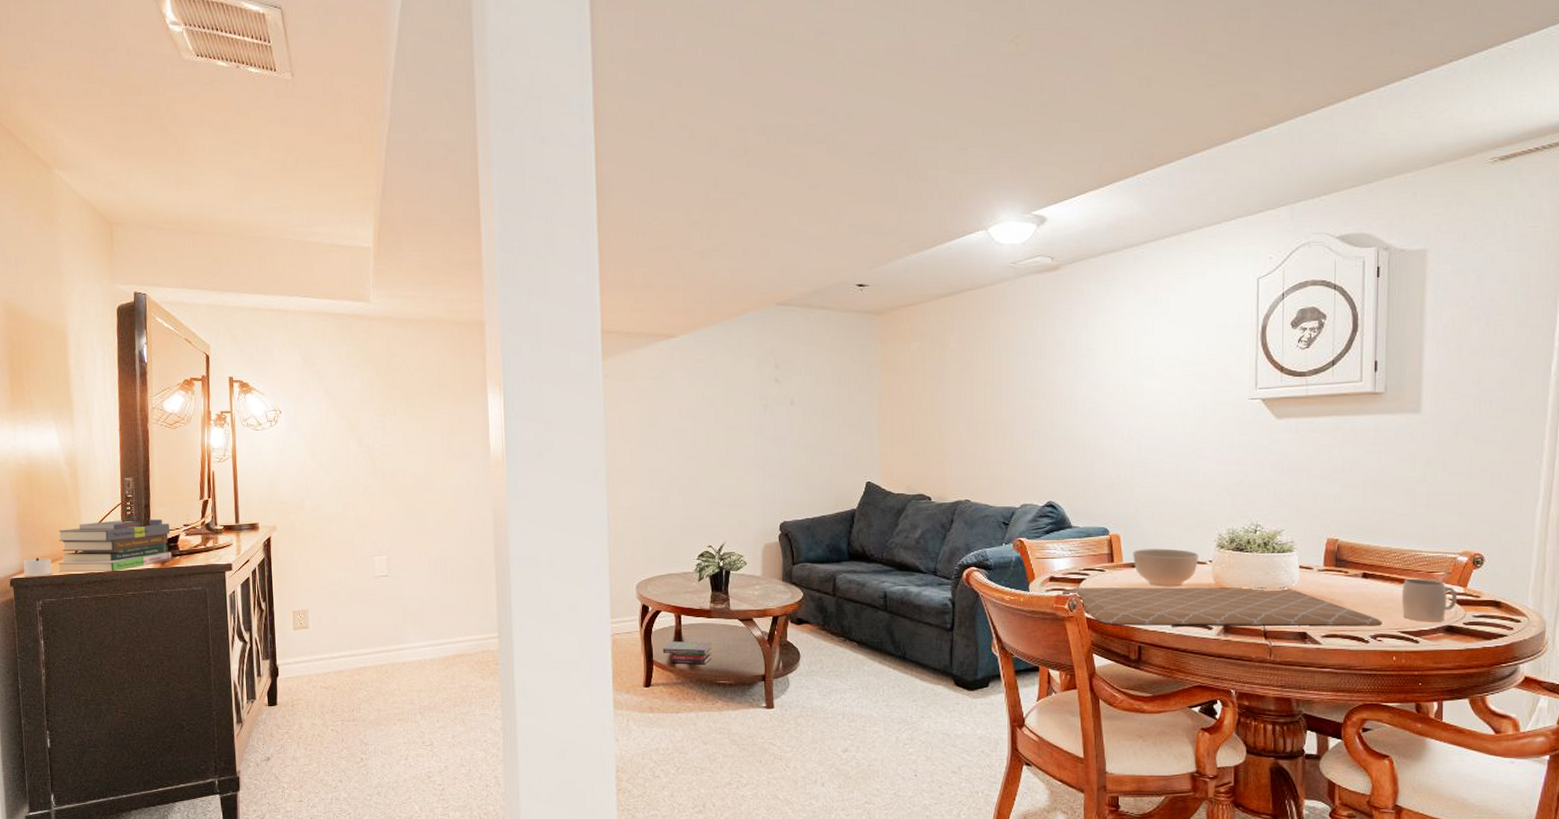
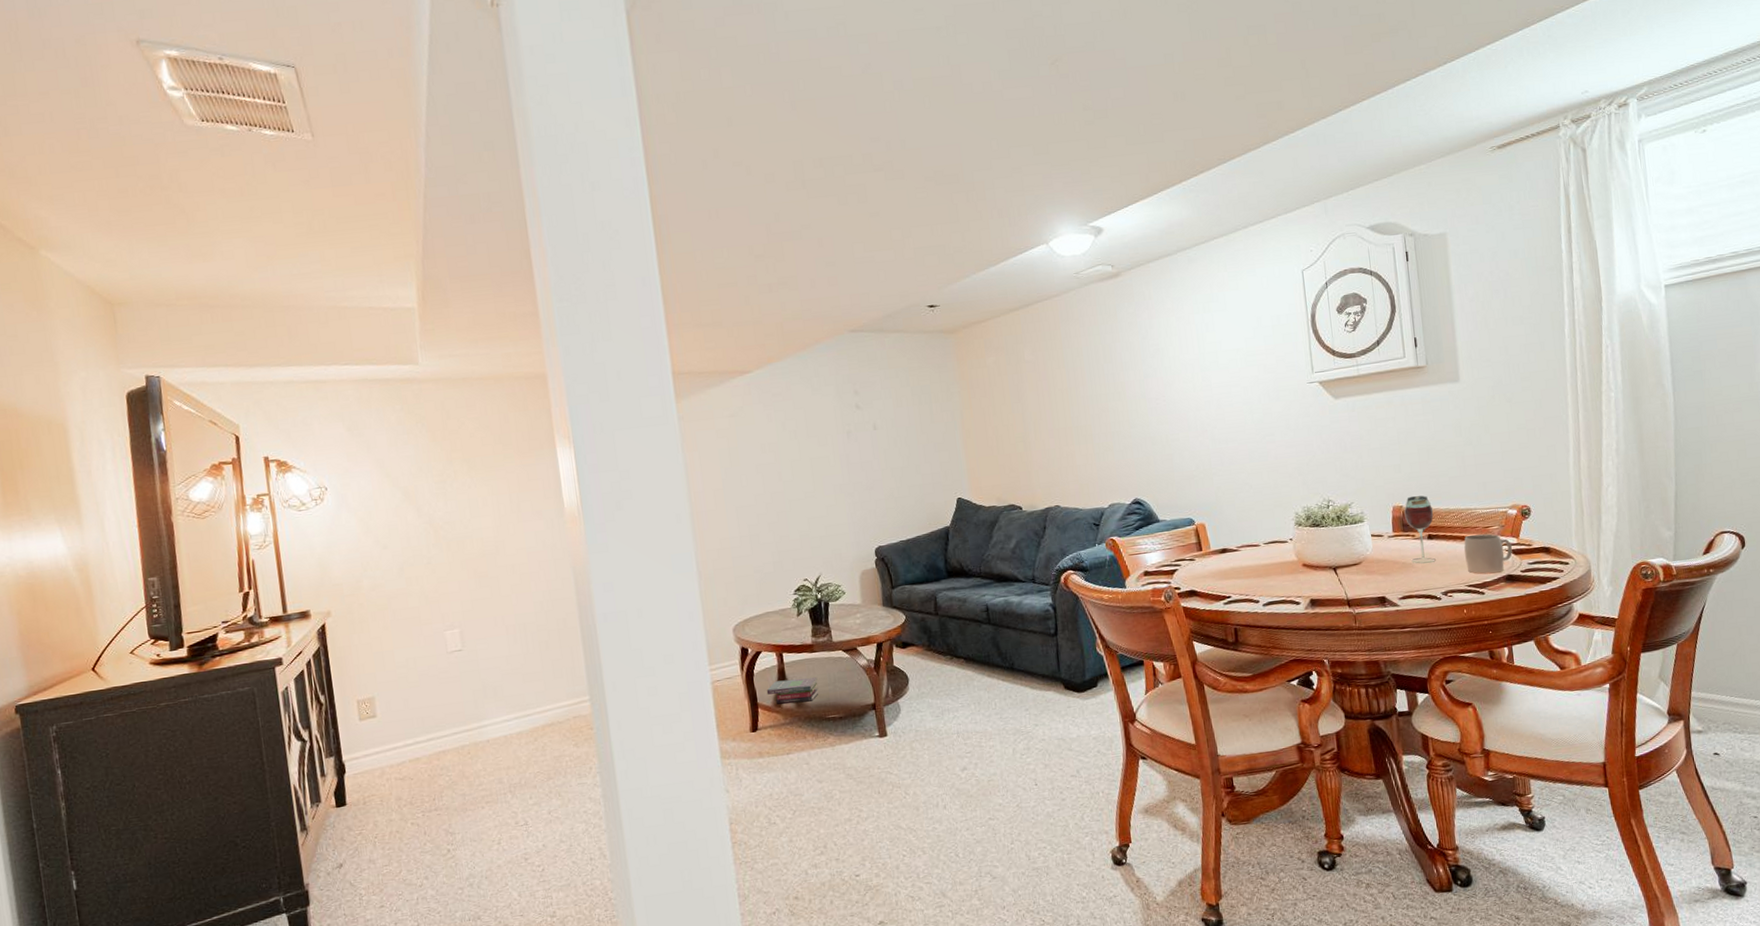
candle: present [23,557,53,578] -> none [30,676,67,702]
books: present [58,519,172,573] -> none [71,619,211,692]
placemat: present [1061,587,1382,626] -> none [1156,556,1451,612]
bowl: present [1133,549,1200,587] -> none [1219,531,1280,569]
wineglass: none [1340,530,1373,604] -> present [1404,495,1436,564]

